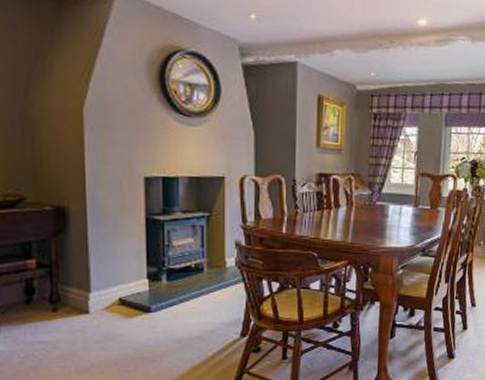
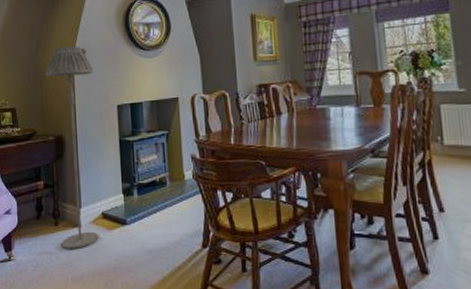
floor lamp: none [39,93,113,339] -> present [45,46,98,250]

